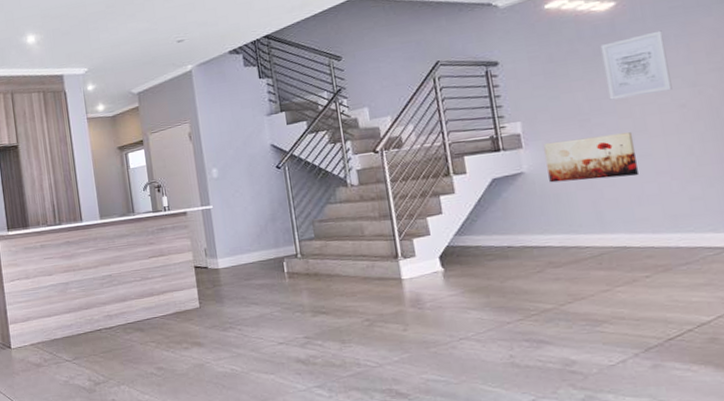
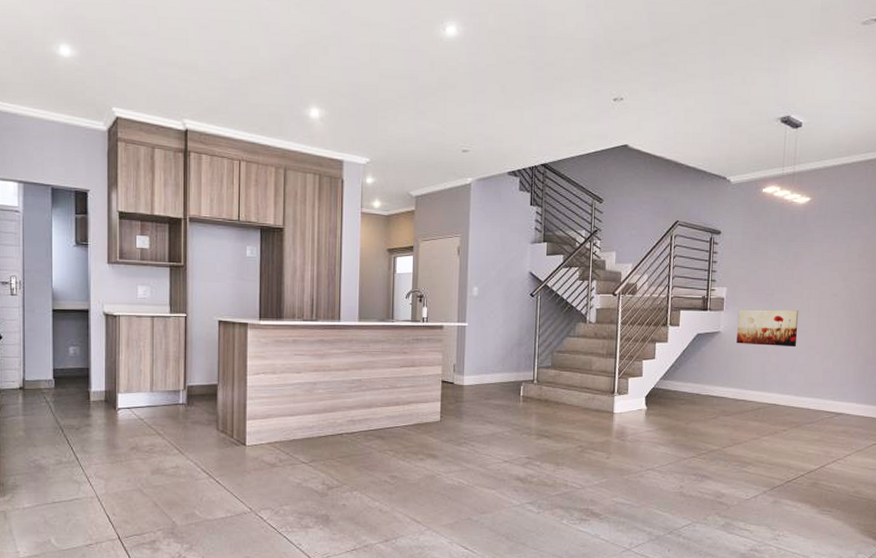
wall art: present [600,30,672,100] -> none [790,229,835,281]

